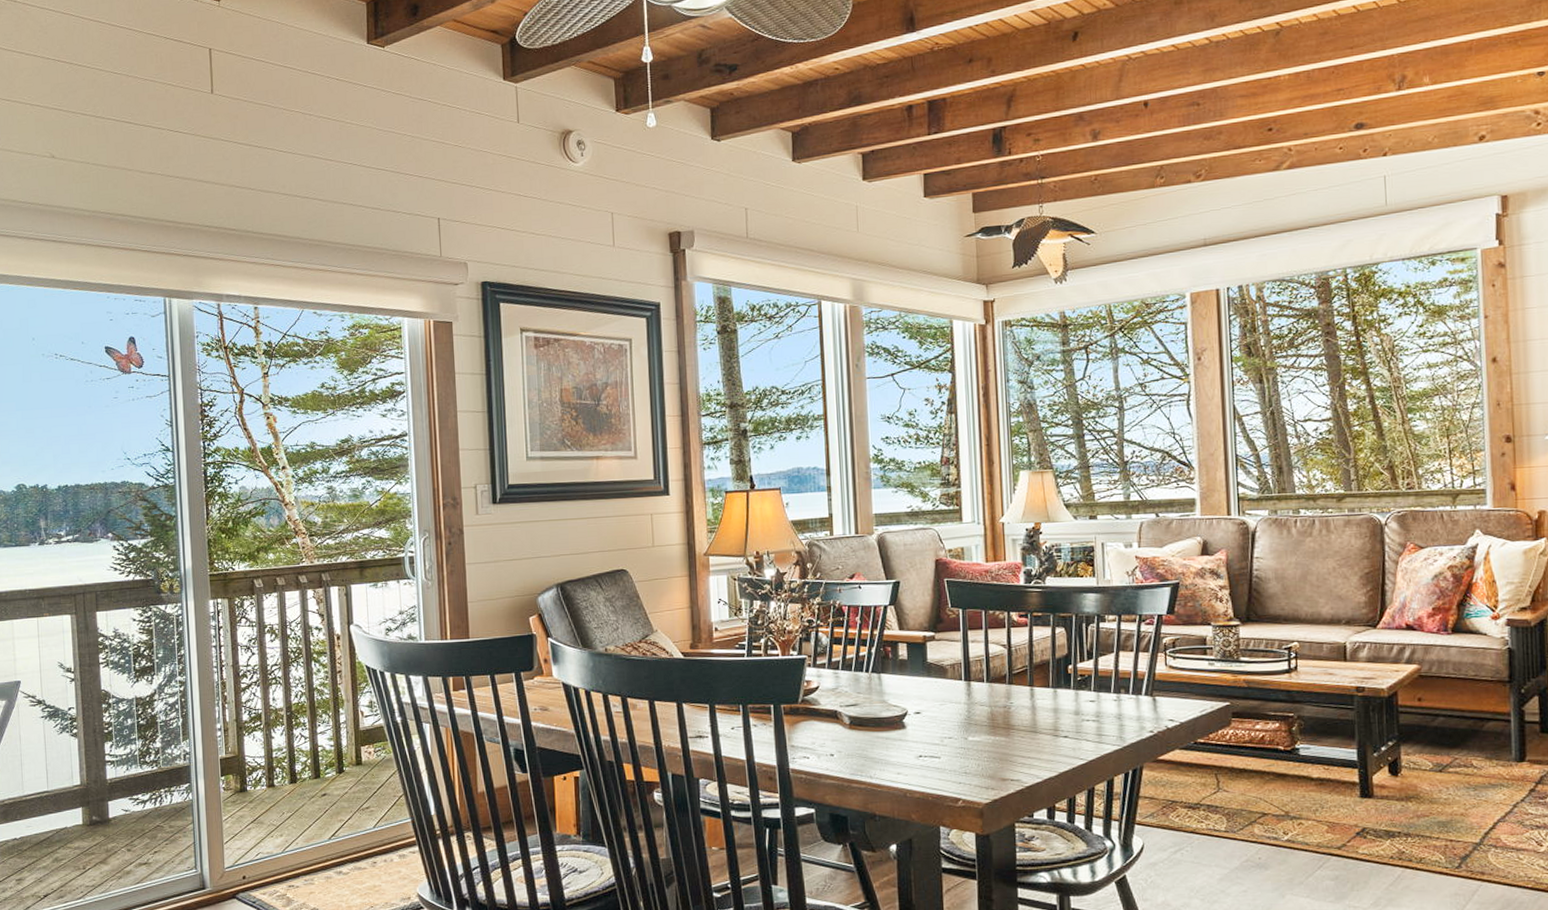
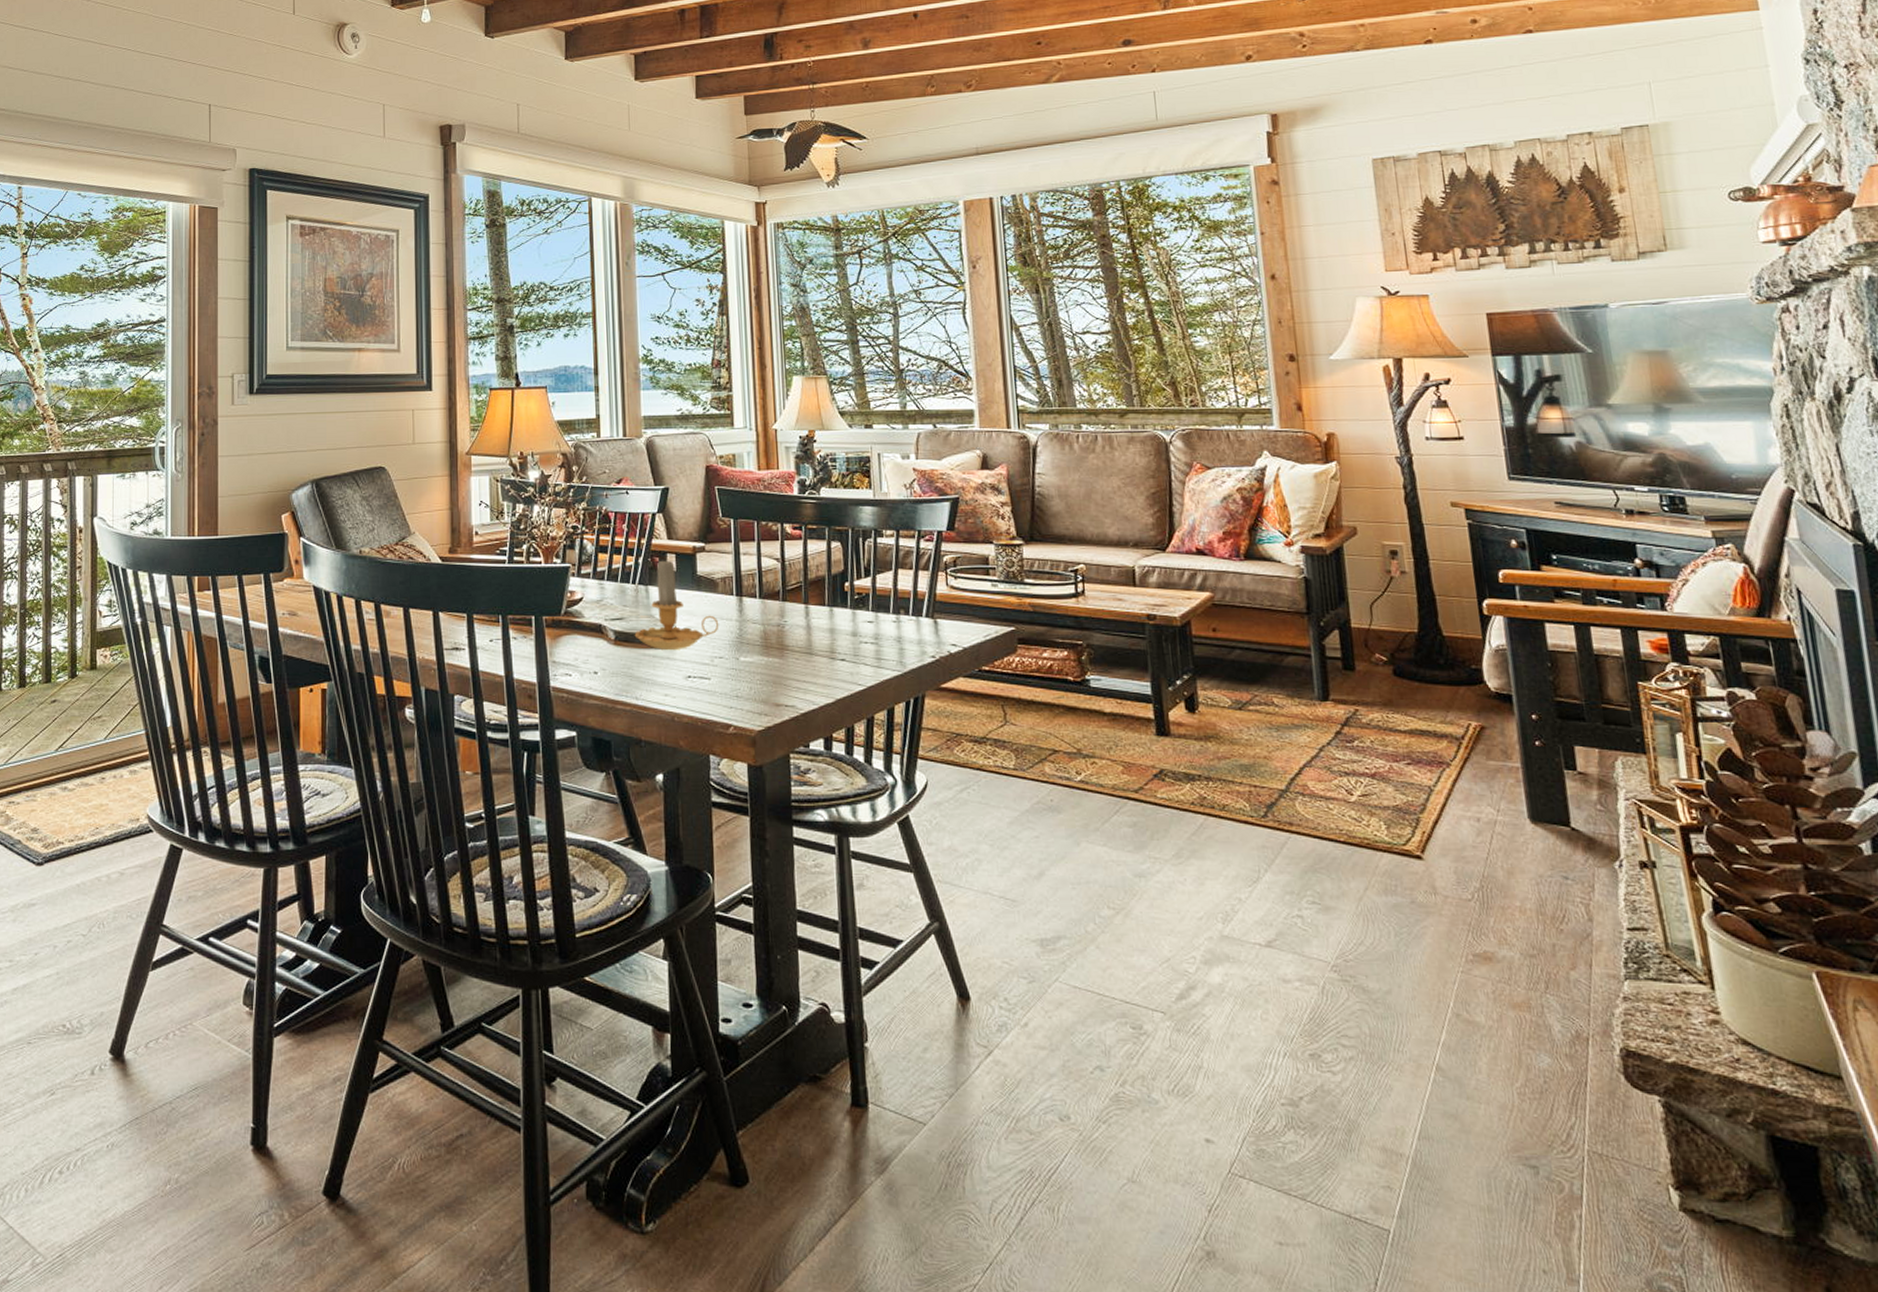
candle: none [868,645,949,732] -> present [634,556,719,650]

